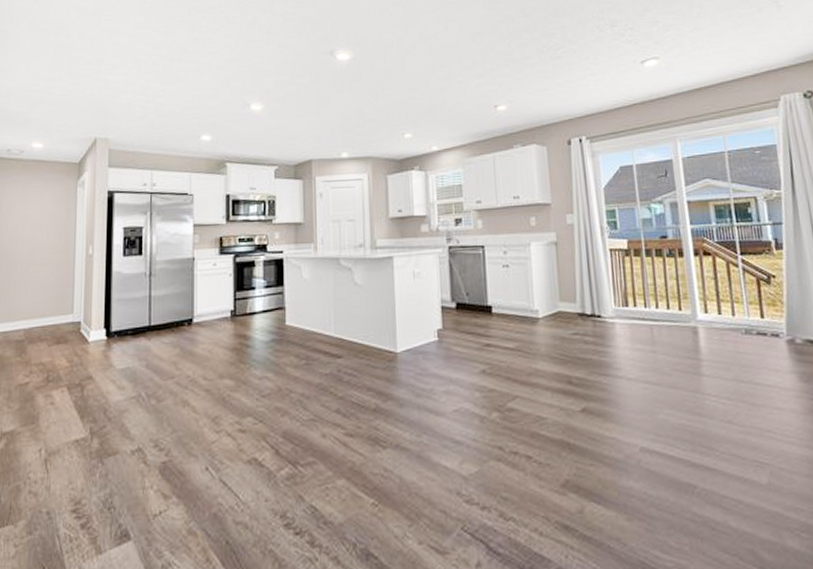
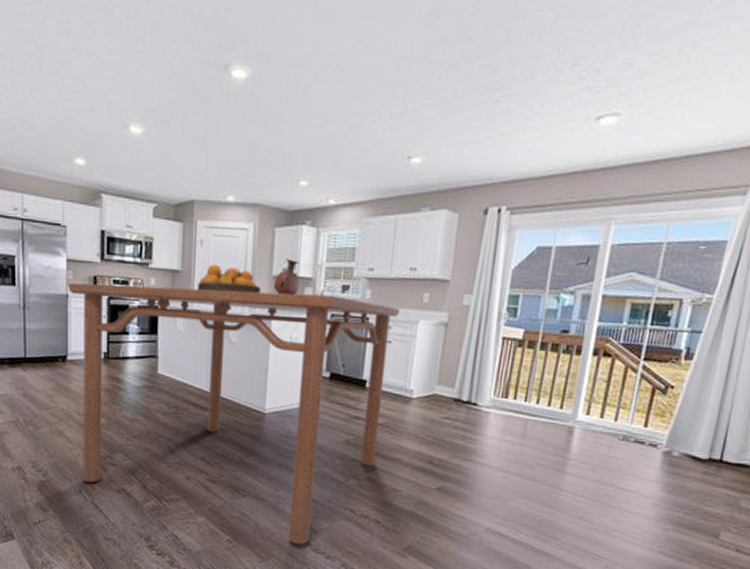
dining table: none [195,229,515,497] -> present [68,283,399,544]
fruit bowl: none [320,213,380,240] -> present [197,264,261,293]
vase: none [391,200,415,234] -> present [273,258,300,295]

